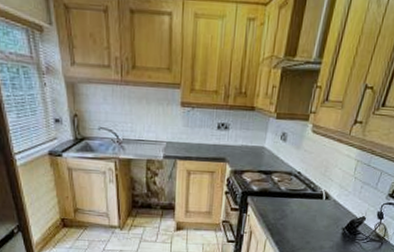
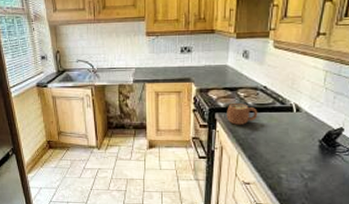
mug: none [258,188,290,210] -> present [227,104,258,125]

